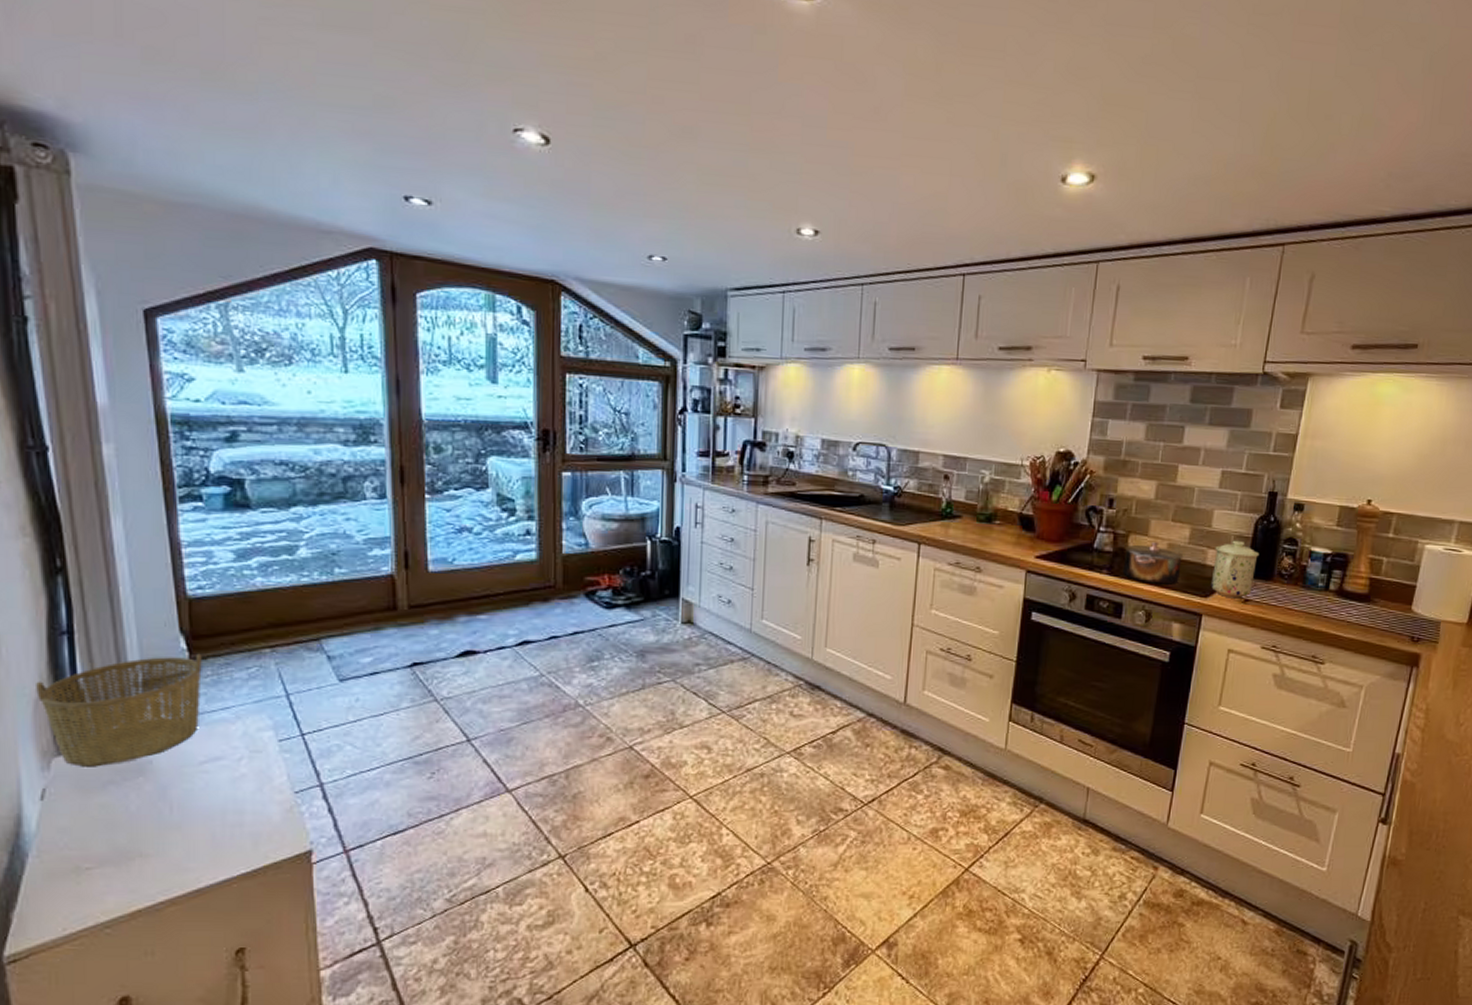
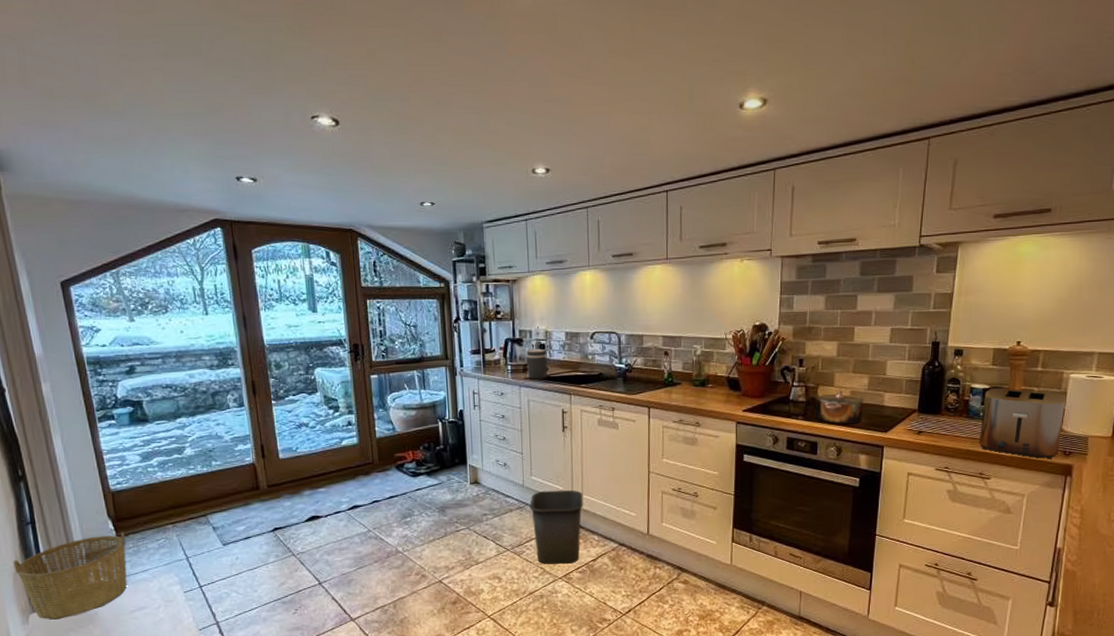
waste bin: none [757,639,827,735] -> present [530,490,584,564]
cylinder: none [768,457,796,496] -> present [527,349,548,380]
mug: present [1210,540,1260,599] -> none [889,384,928,432]
toaster: none [1314,553,1419,645] -> present [979,387,1066,459]

